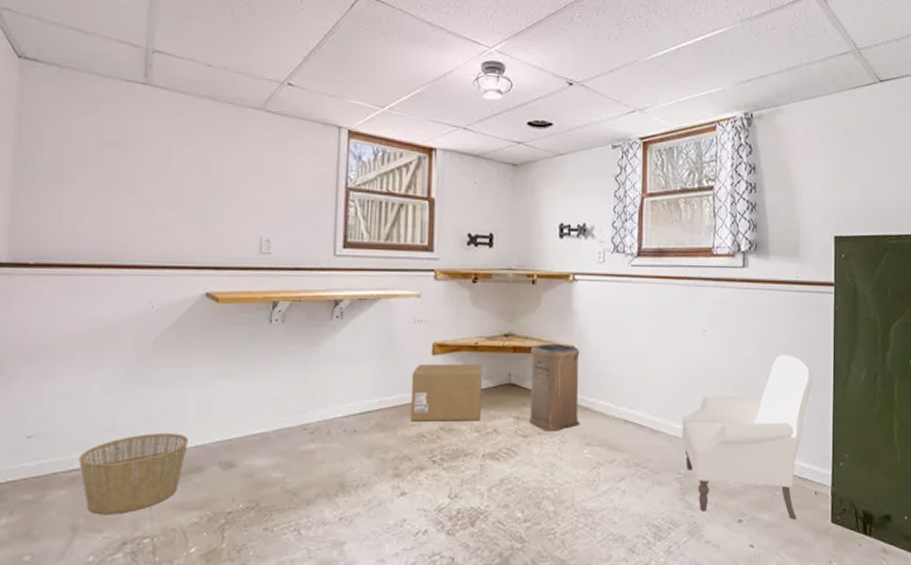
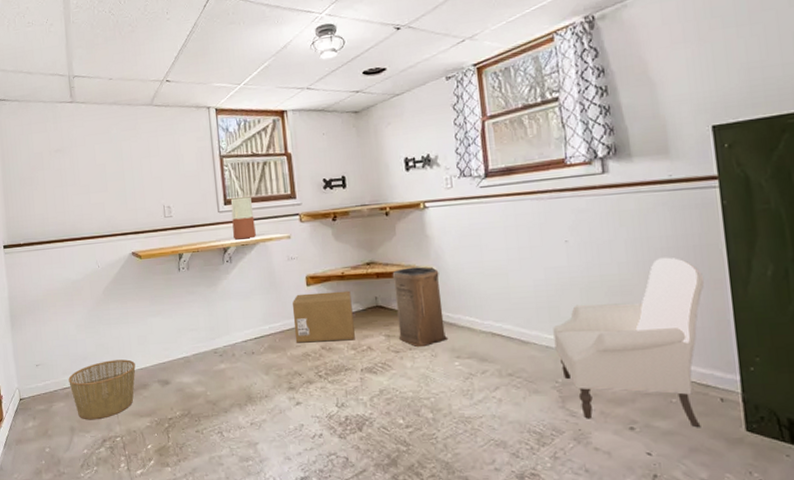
vase: none [350,241,380,292] -> present [230,196,256,240]

